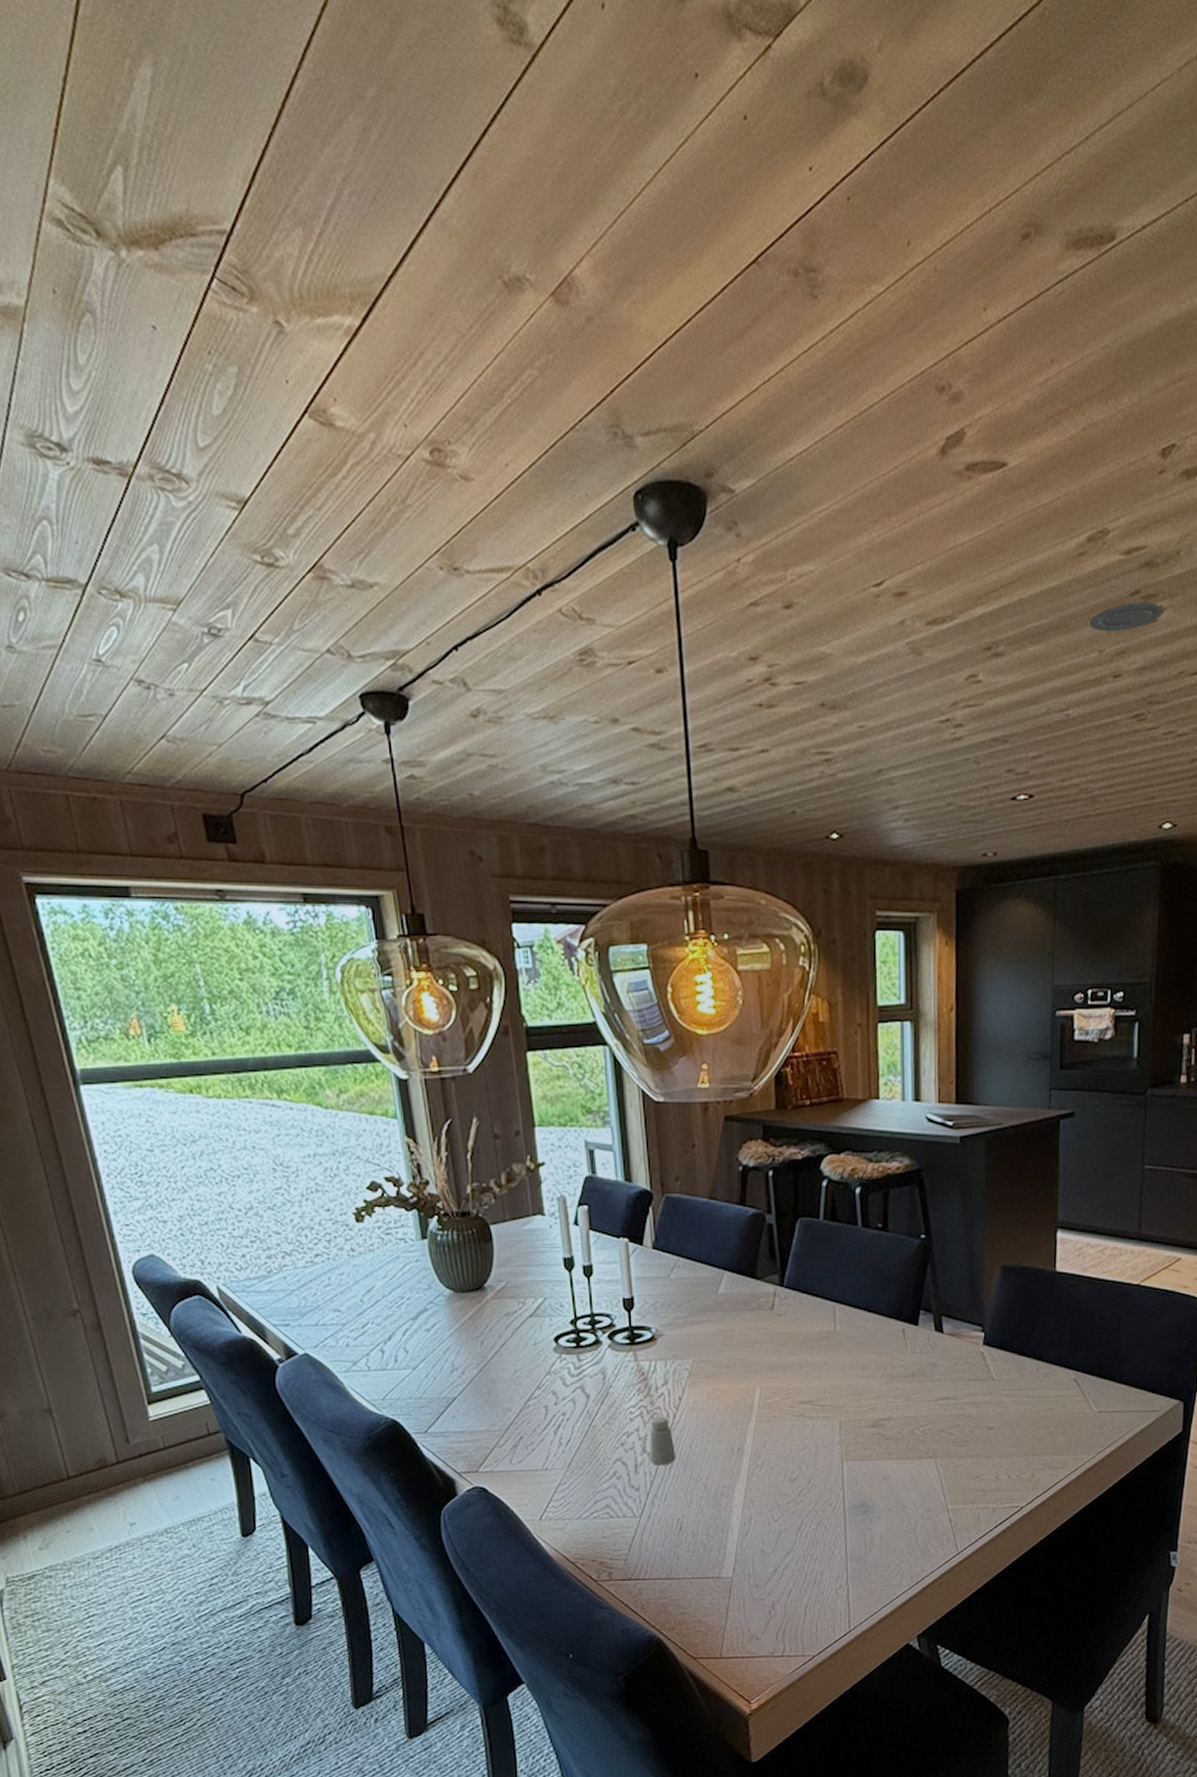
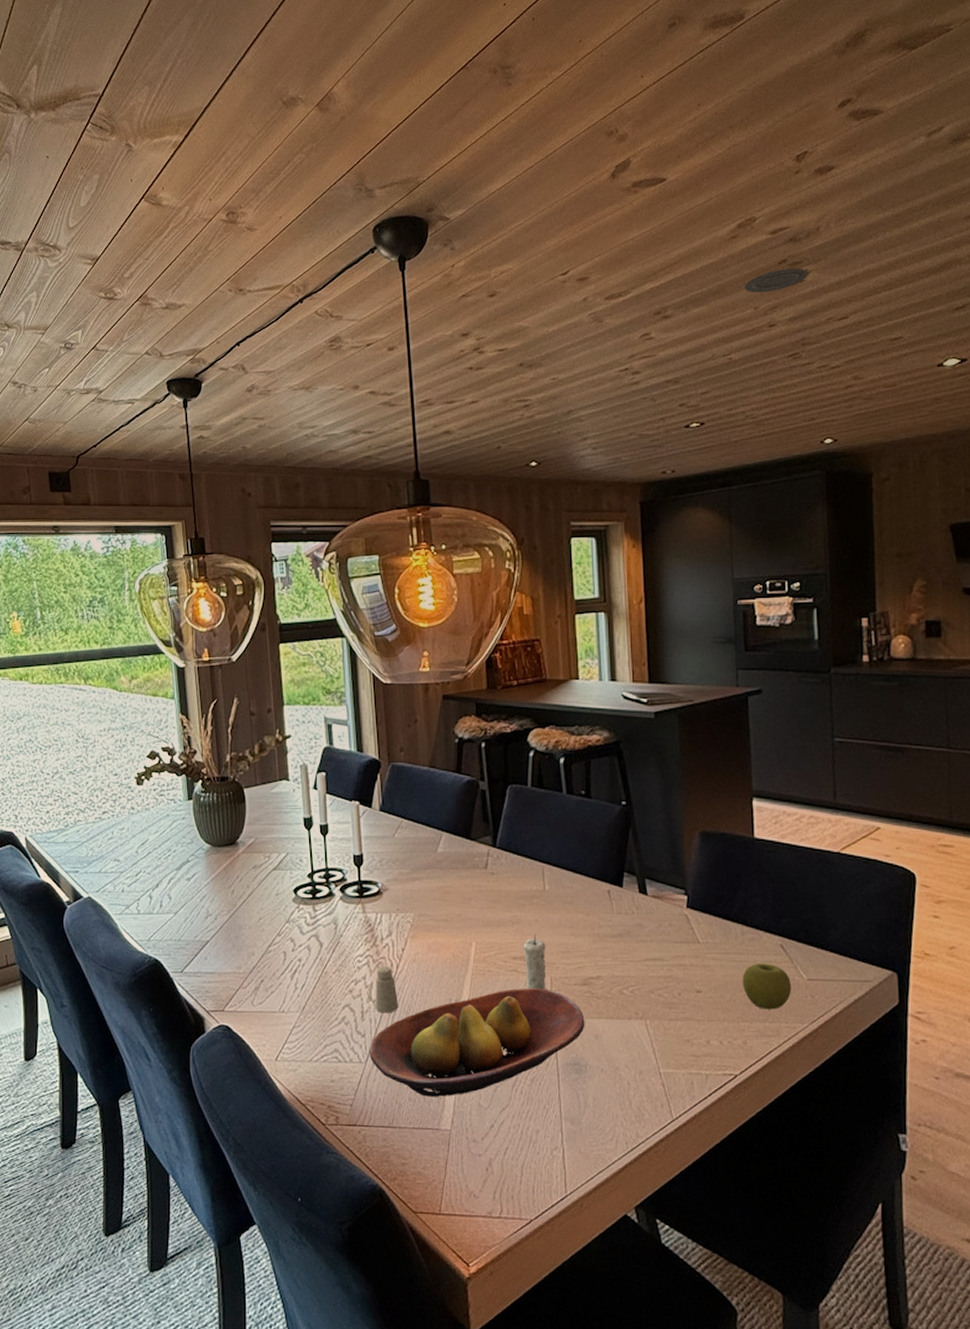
fruit bowl: none [644,1432,874,1547] -> present [369,988,585,1097]
candle: none [811,1378,836,1435] -> present [523,935,546,991]
apple: none [1034,1397,1082,1443] -> present [742,963,791,1010]

